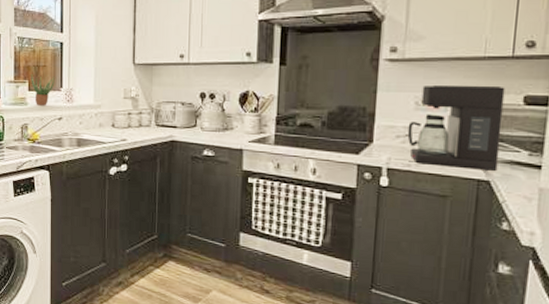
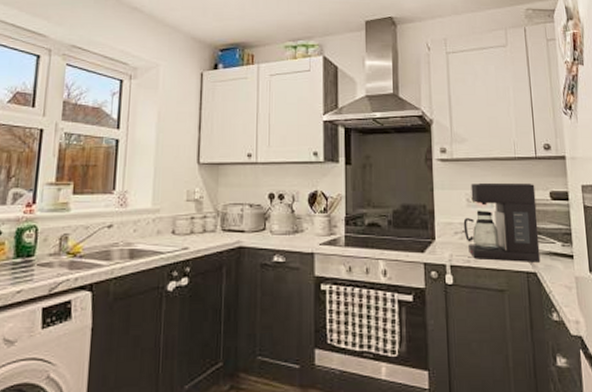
potted plant: present [31,74,55,106] -> none [77,175,106,211]

